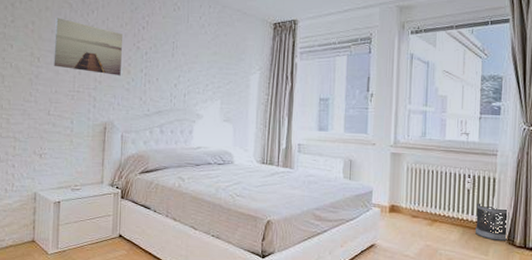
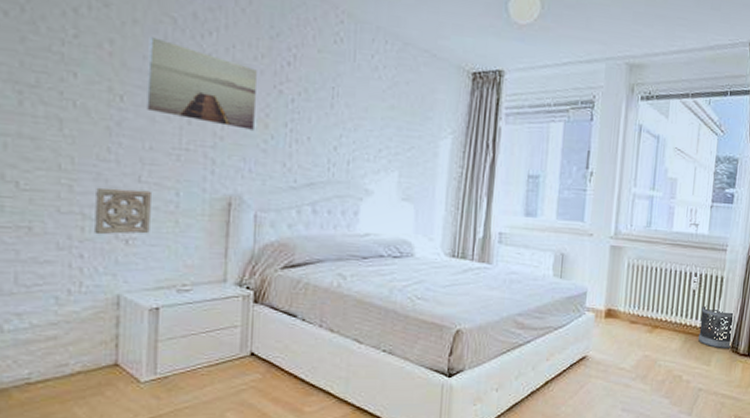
wall ornament: none [22,119,56,152] -> present [95,187,151,235]

